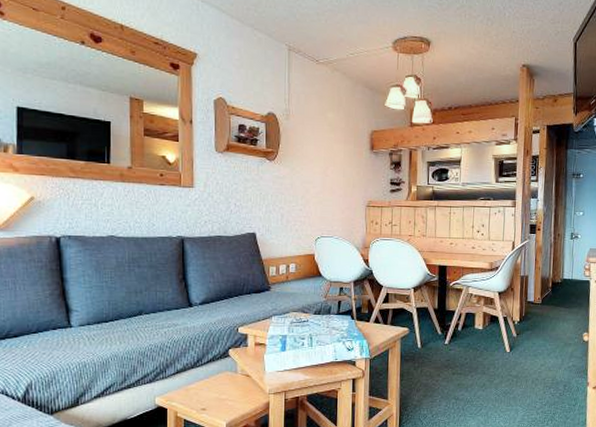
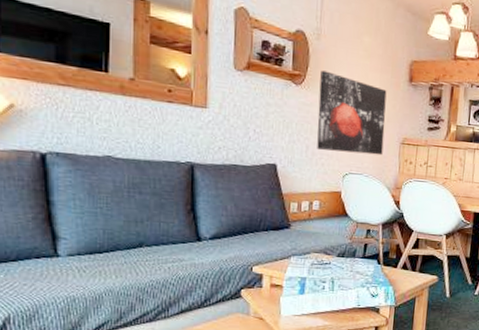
wall art: none [290,146,351,219] -> present [317,70,387,156]

